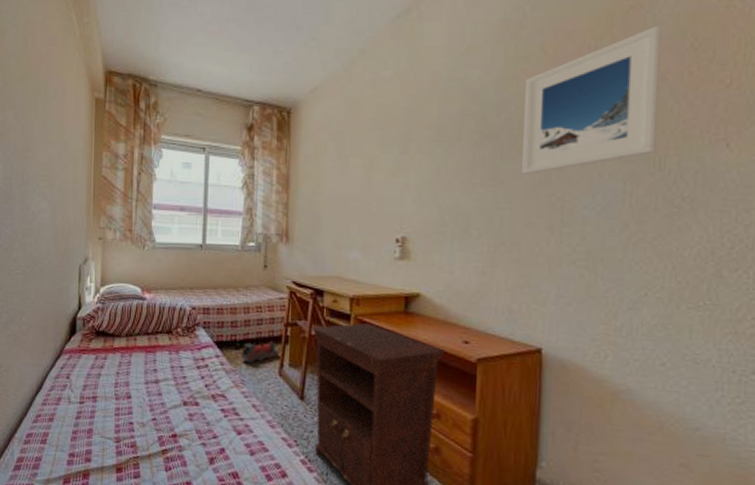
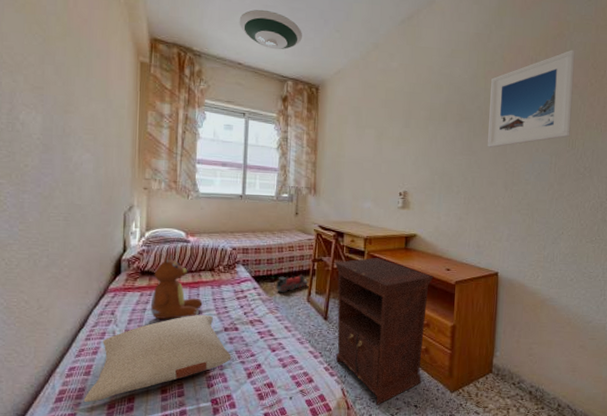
pillow: none [40,383,191,474] -> present [83,314,232,402]
teddy bear: none [105,310,160,388] -> present [150,252,203,319]
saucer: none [198,24,270,70] -> present [239,9,302,50]

